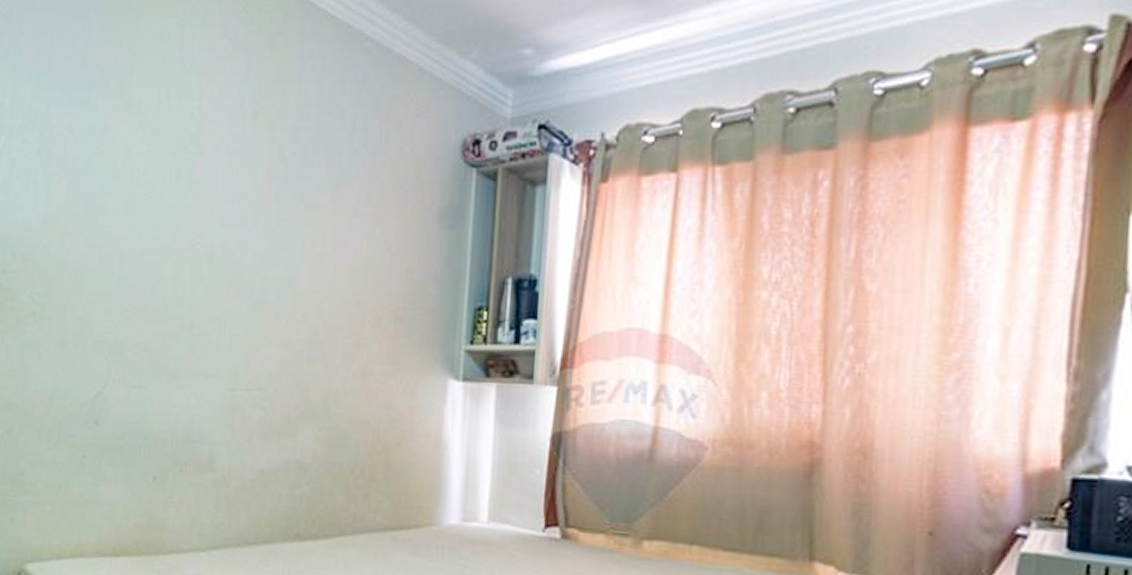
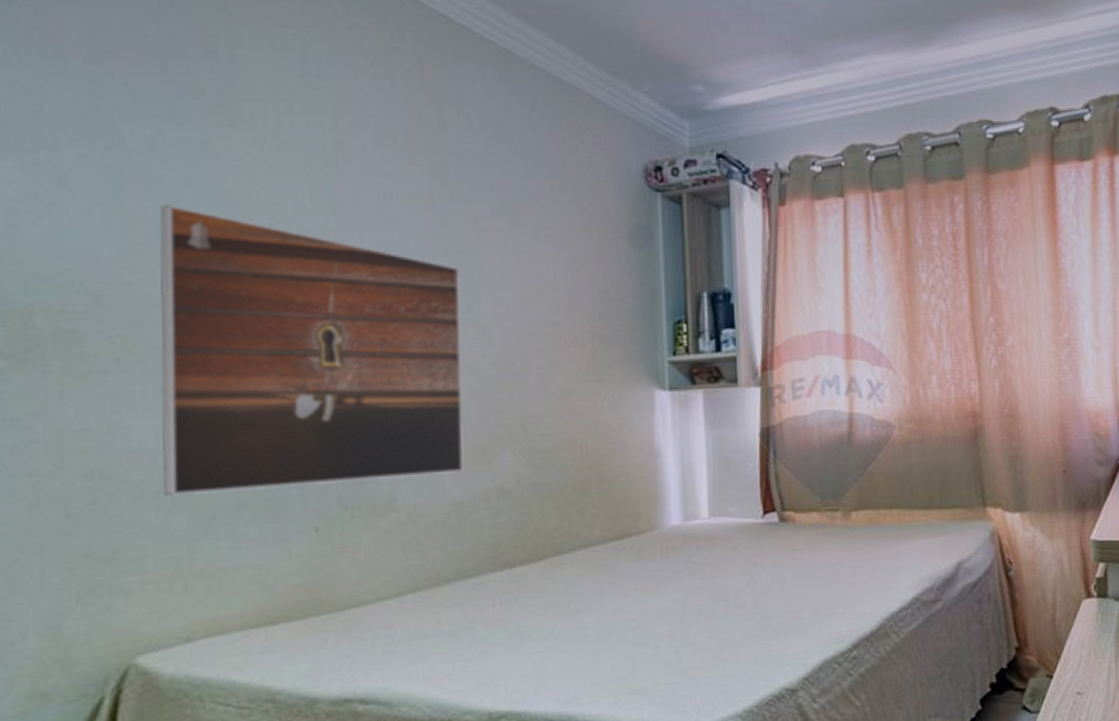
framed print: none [54,181,286,443] -> present [159,204,464,496]

